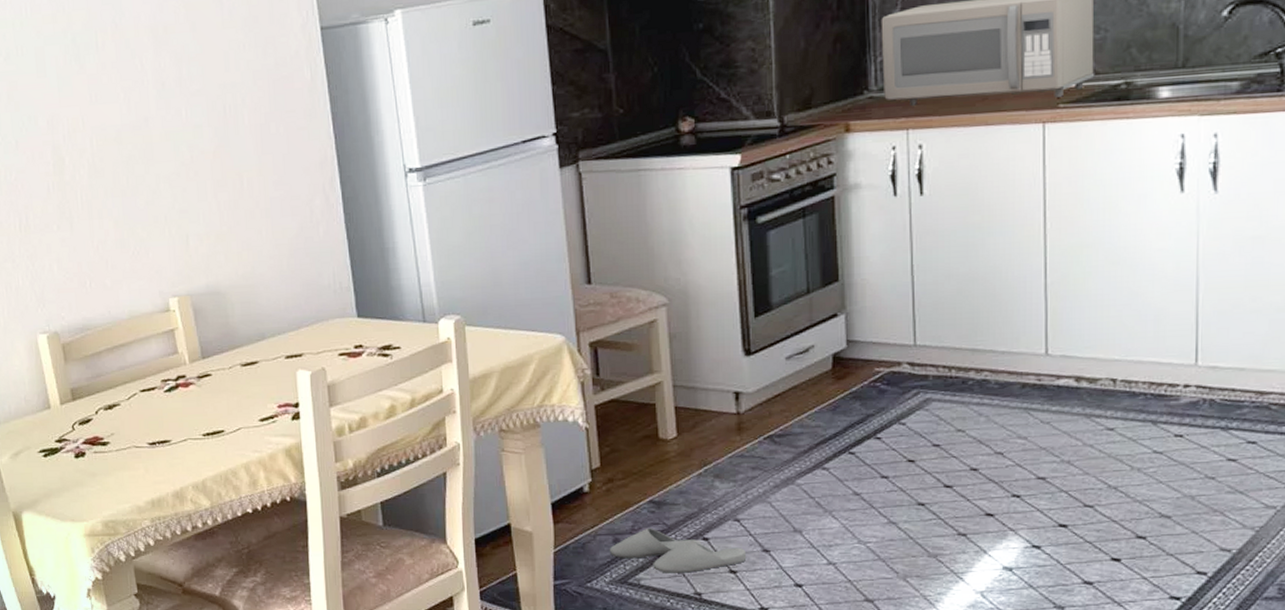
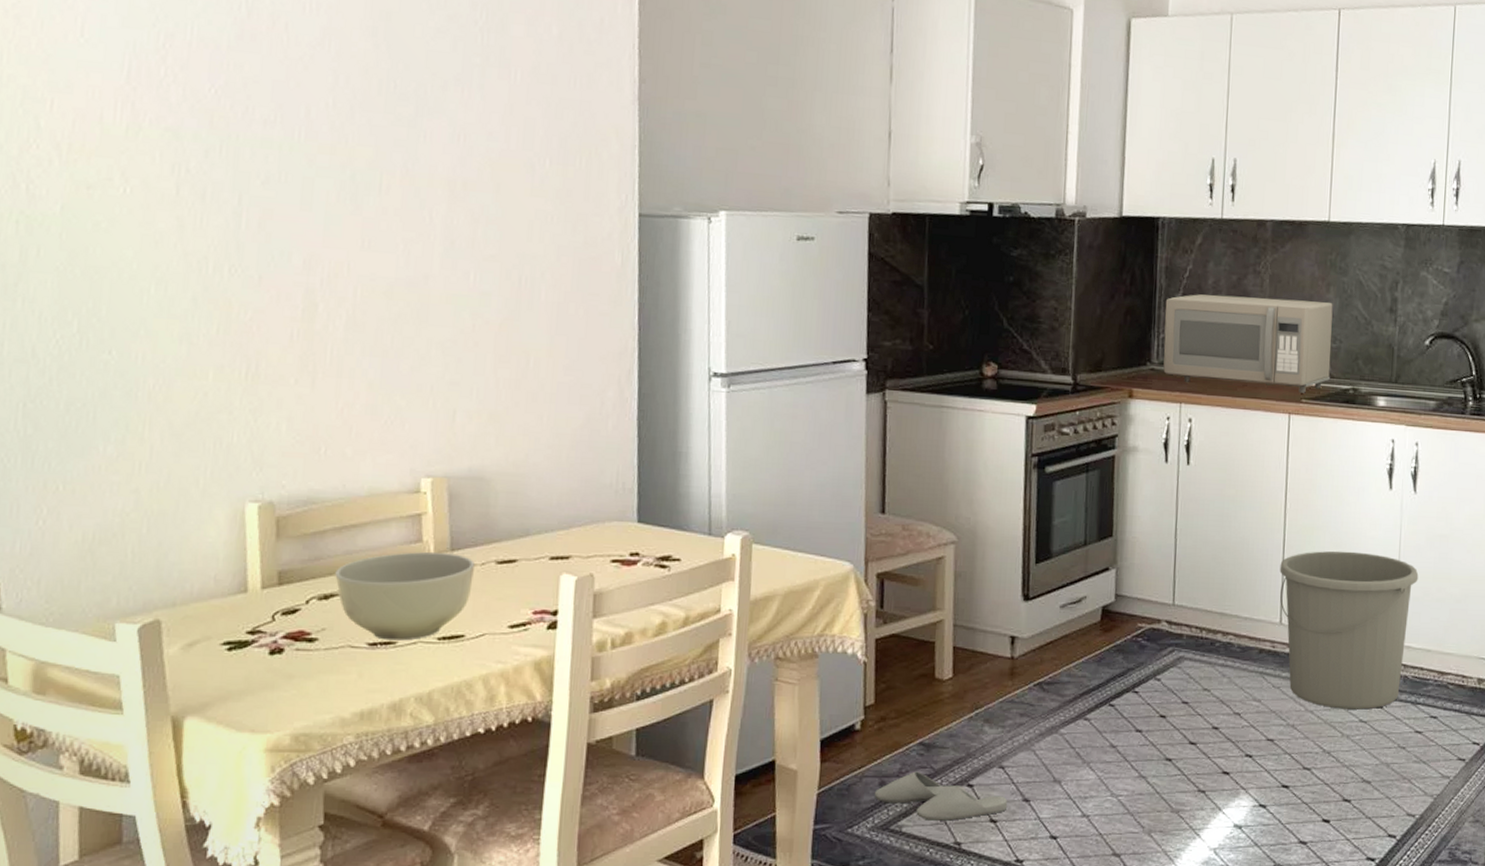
bowl: none [114,361,224,439] -> present [335,552,474,641]
bucket: none [1042,267,1225,441] -> present [1279,550,1419,710]

